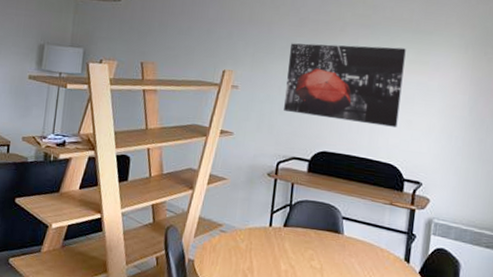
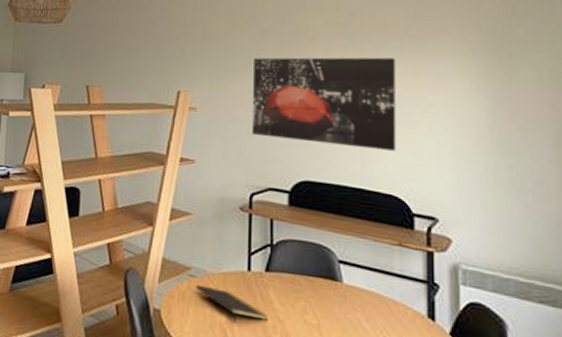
notepad: none [225,238,283,269] -> present [195,284,269,323]

